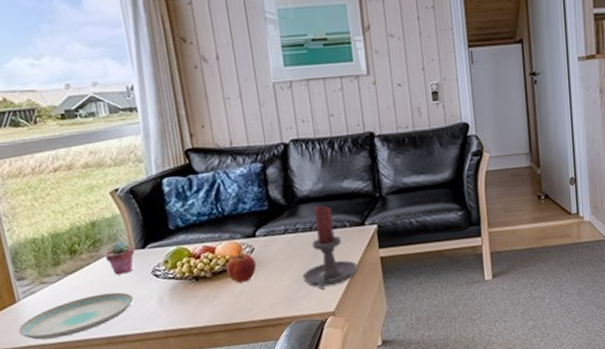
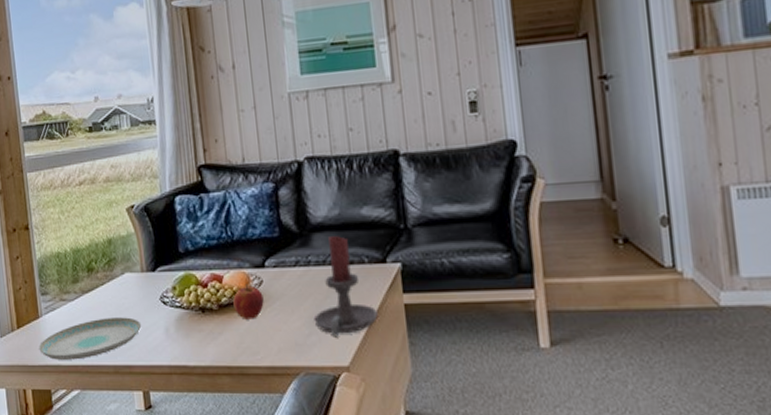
potted succulent: present [104,241,135,275] -> none [118,262,146,298]

